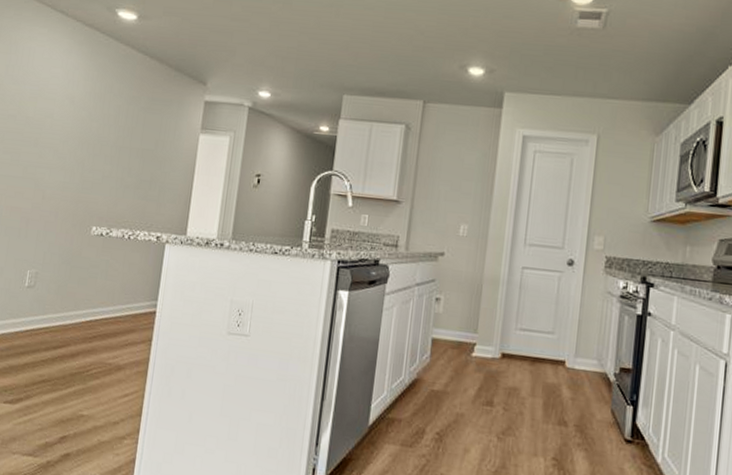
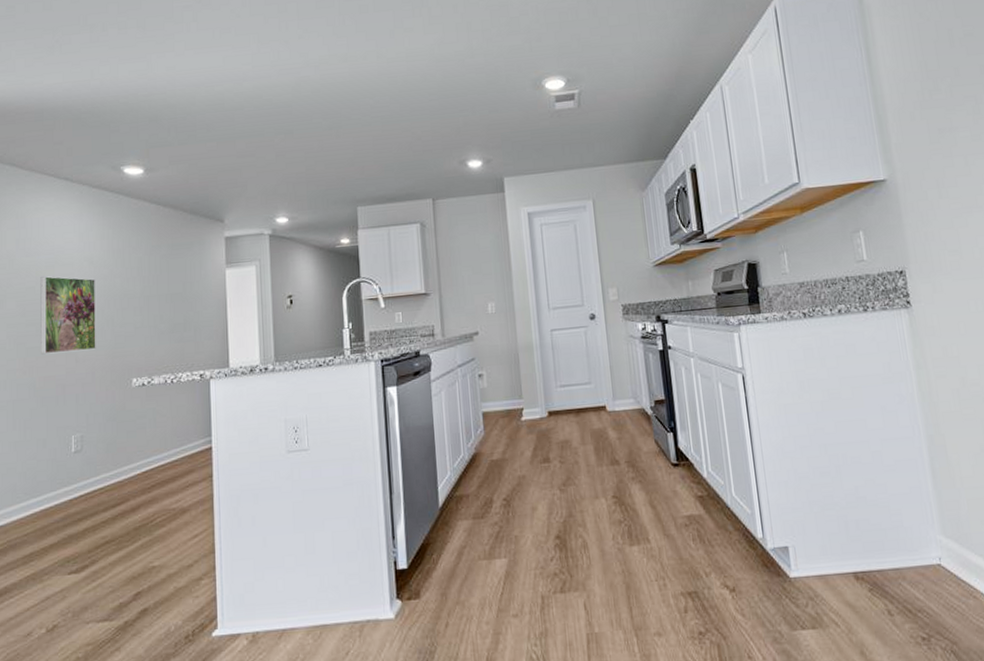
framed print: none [11,107,73,190] -> present [40,276,96,355]

